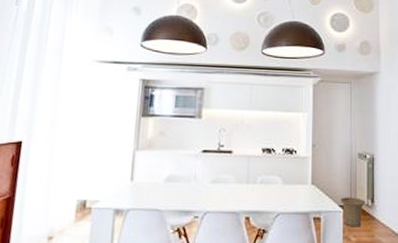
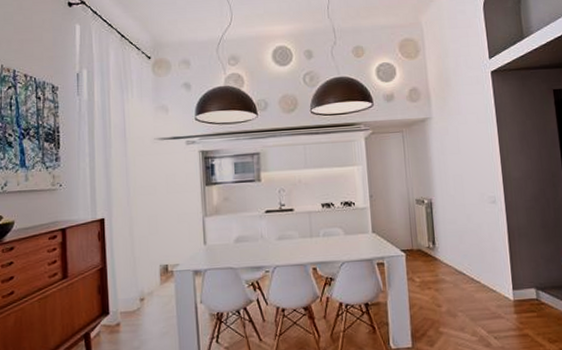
basket: present [340,197,365,227] -> none [402,241,427,269]

